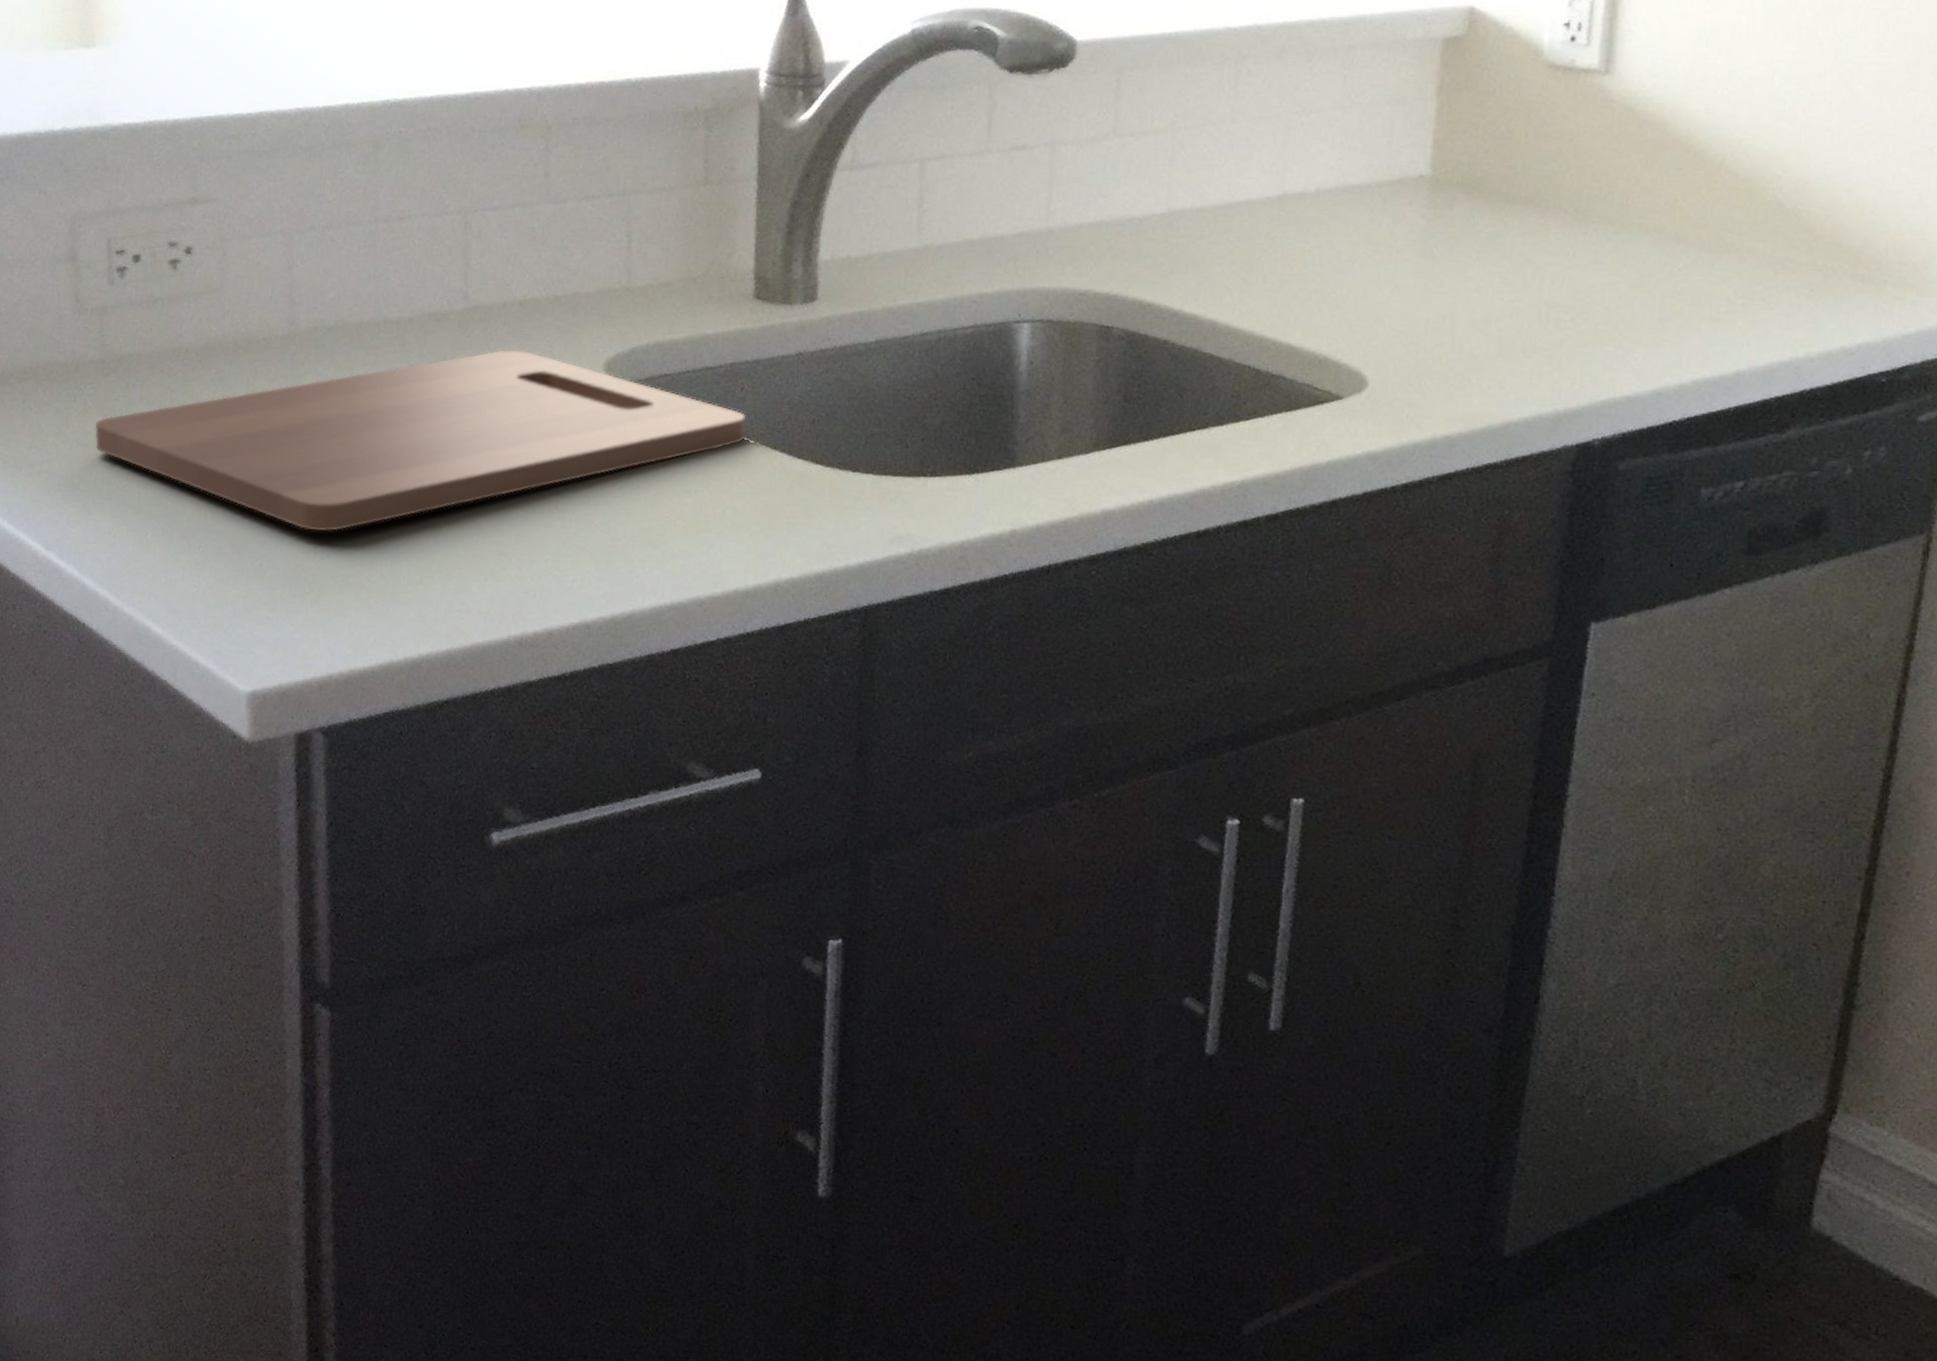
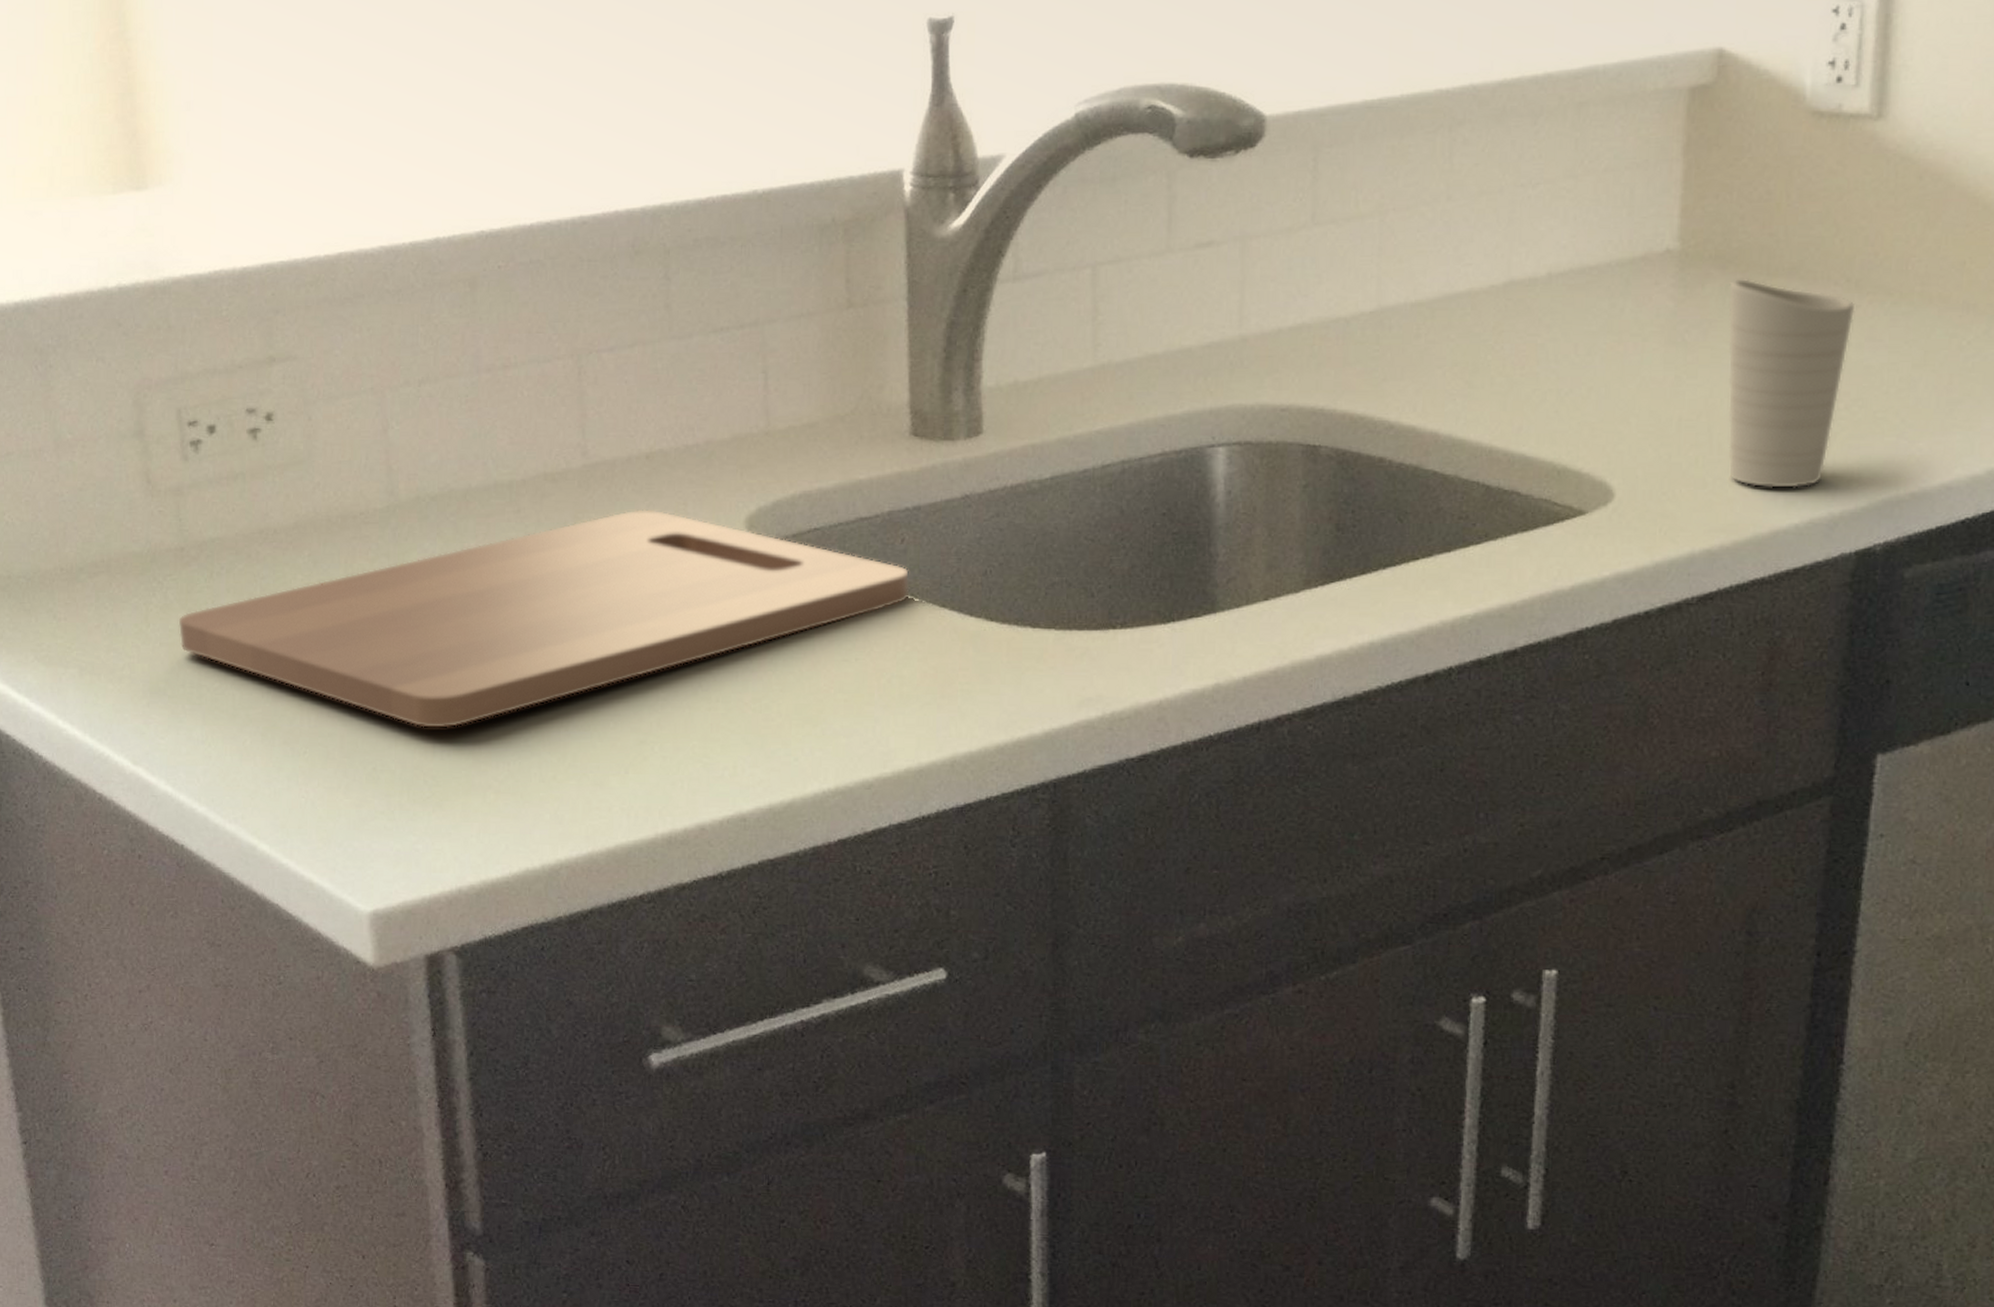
cup: none [1468,204,1582,387] -> present [1728,279,1856,488]

